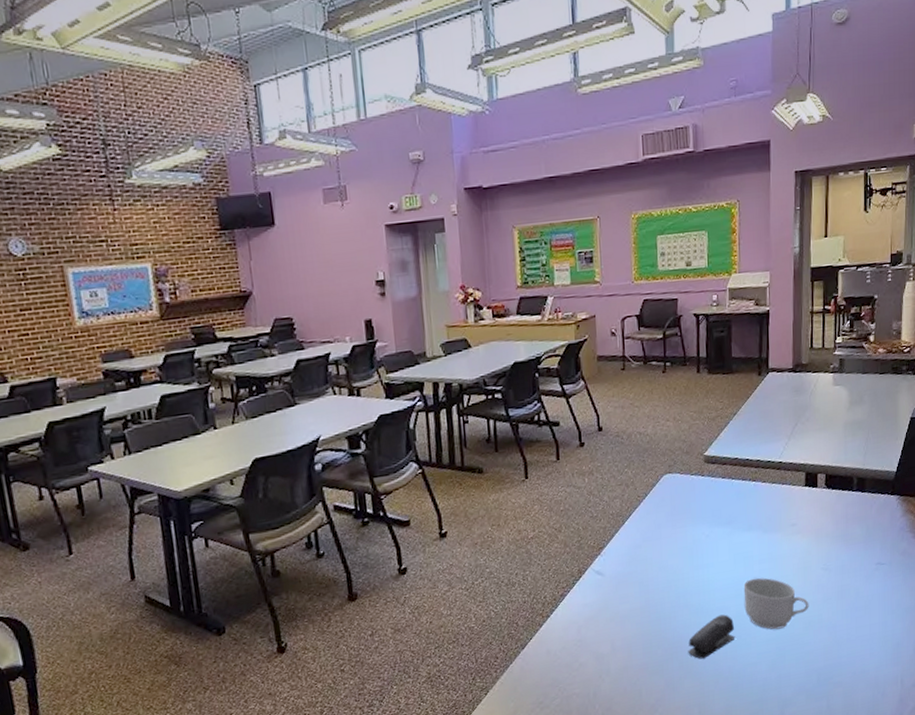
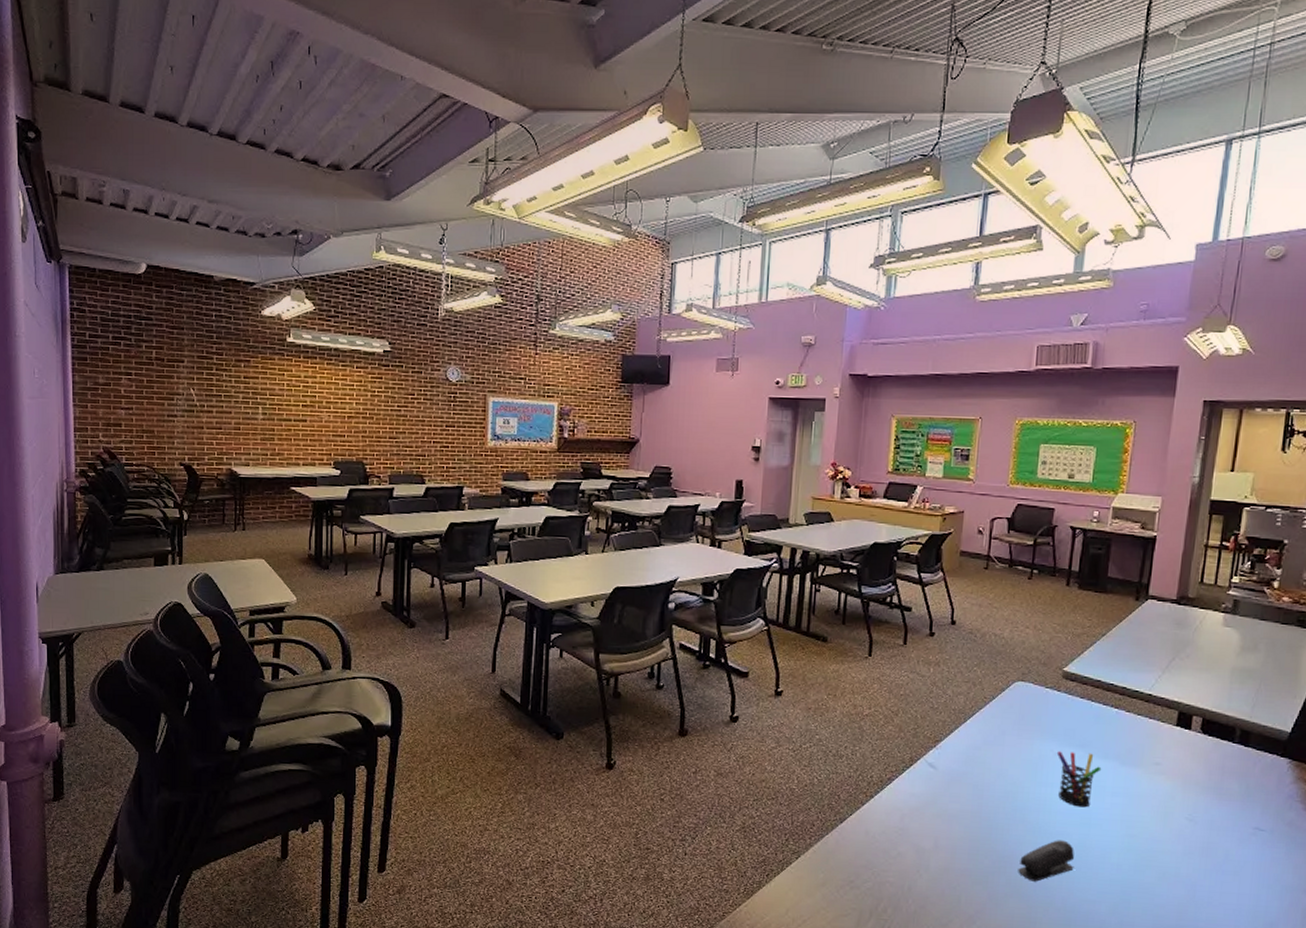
pen holder: none [708,528,748,581] -> present [1056,751,1102,808]
mug: present [743,577,809,630] -> none [1088,810,1166,872]

